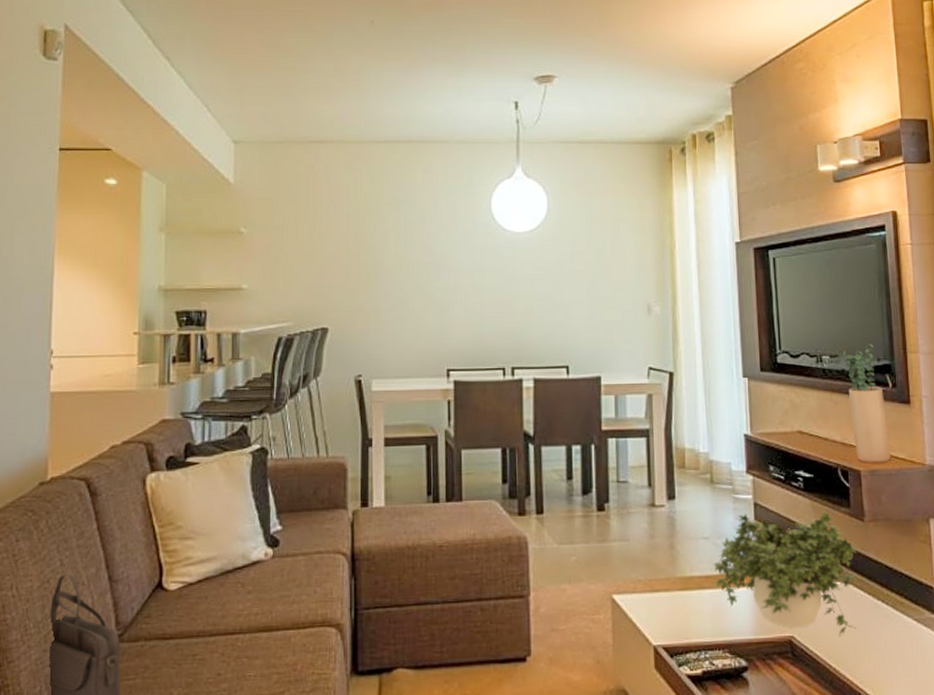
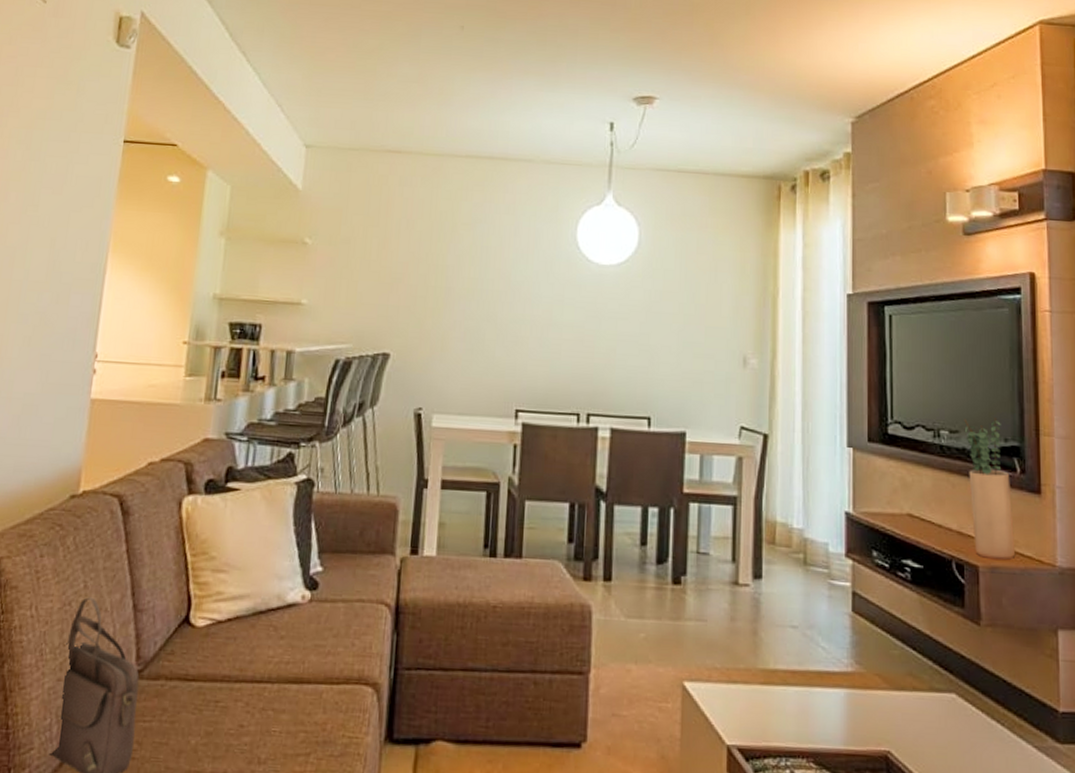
potted plant: present [711,510,857,636] -> none [798,603,970,757]

